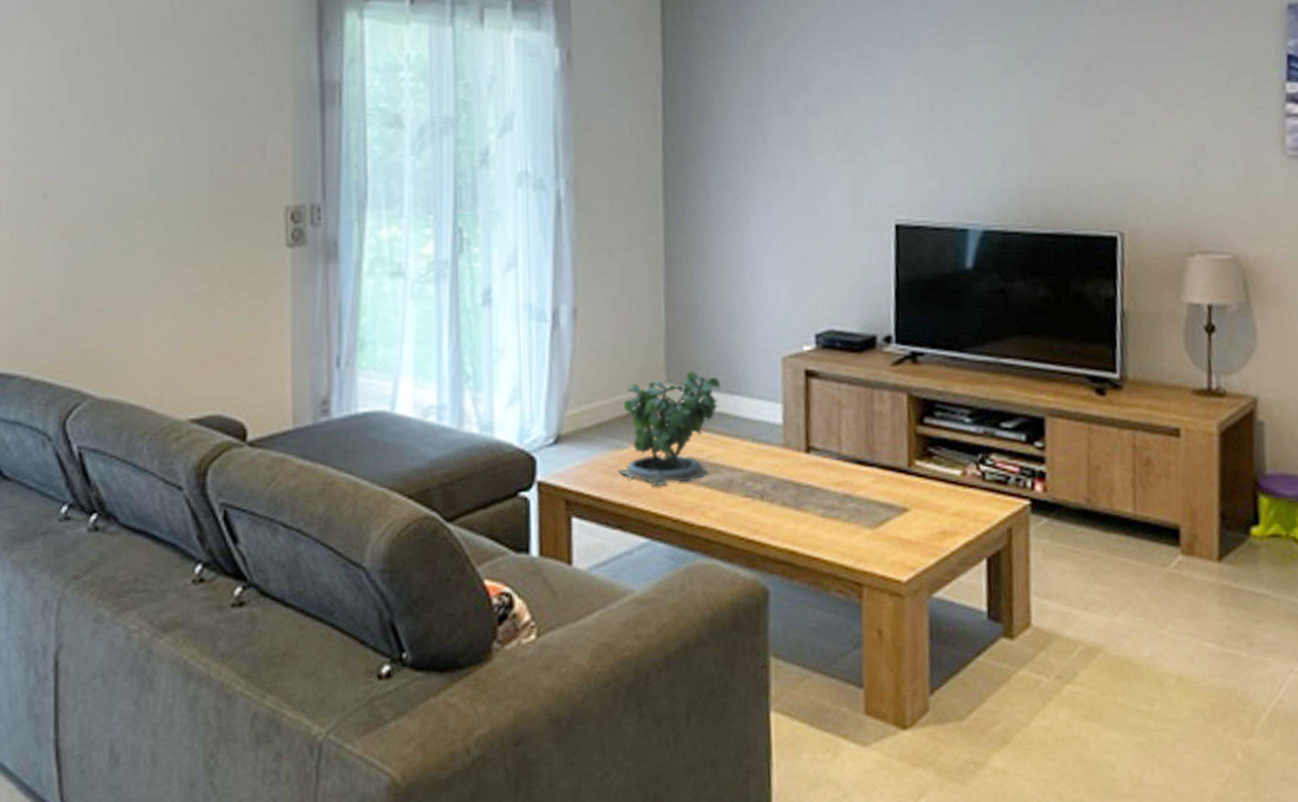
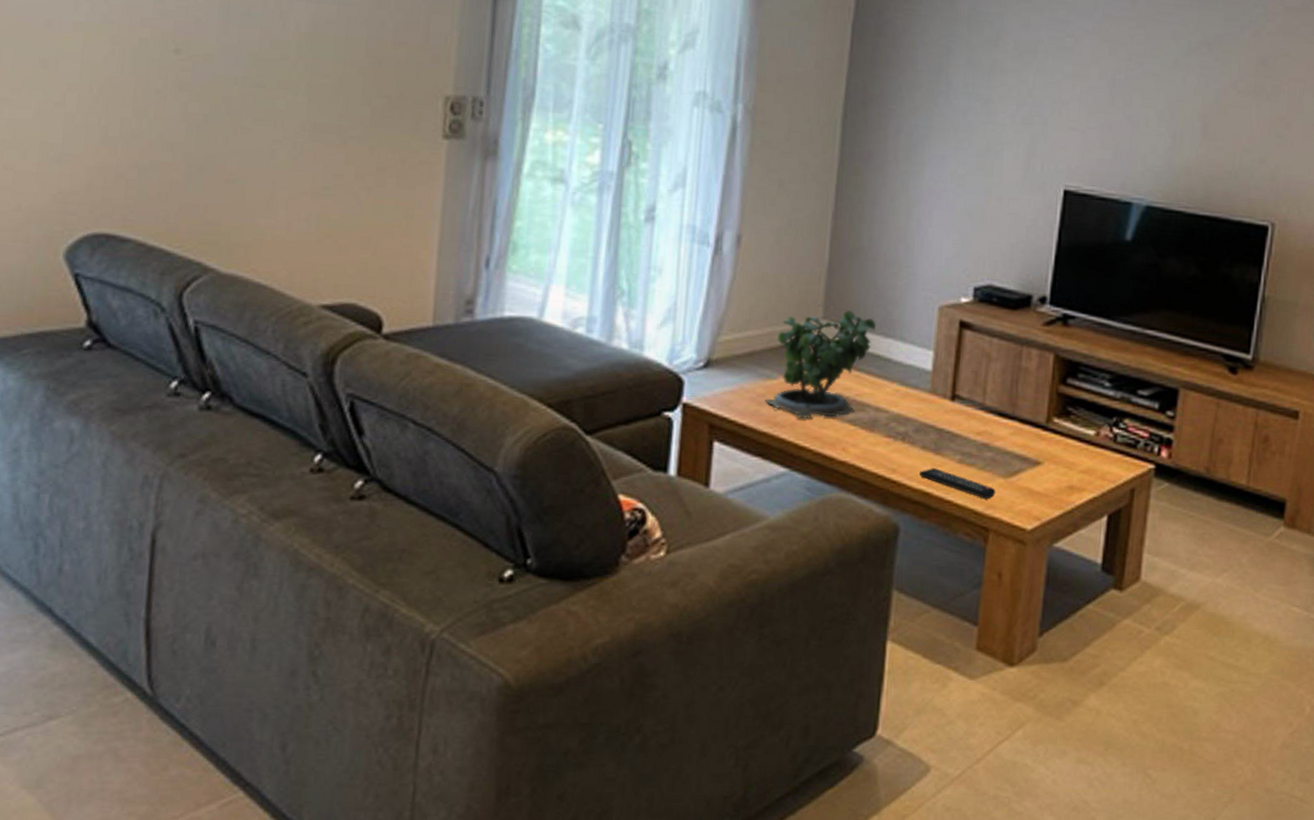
remote control: none [783,525,864,553] -> present [919,468,996,500]

